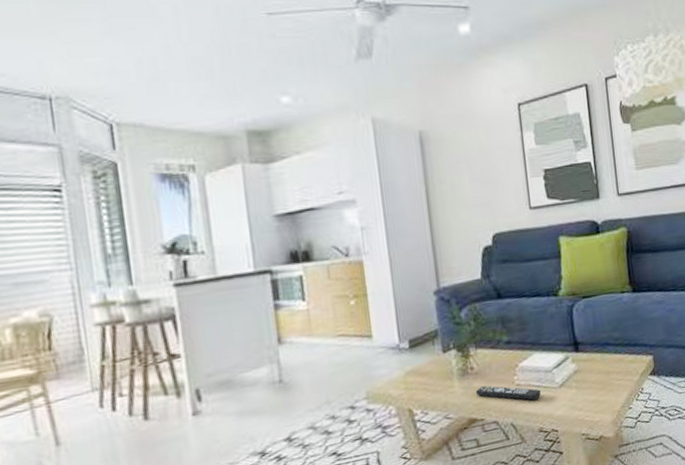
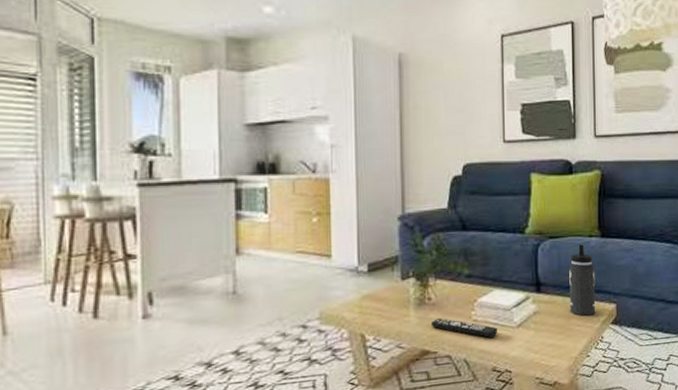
thermos bottle: none [604,301,634,370] -> present [569,244,596,316]

